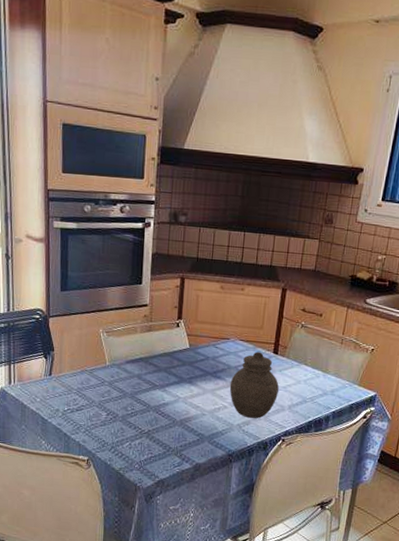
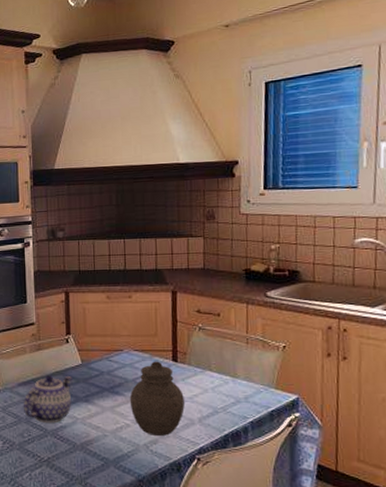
teapot: none [129,355,179,400] -> present [24,375,72,424]

